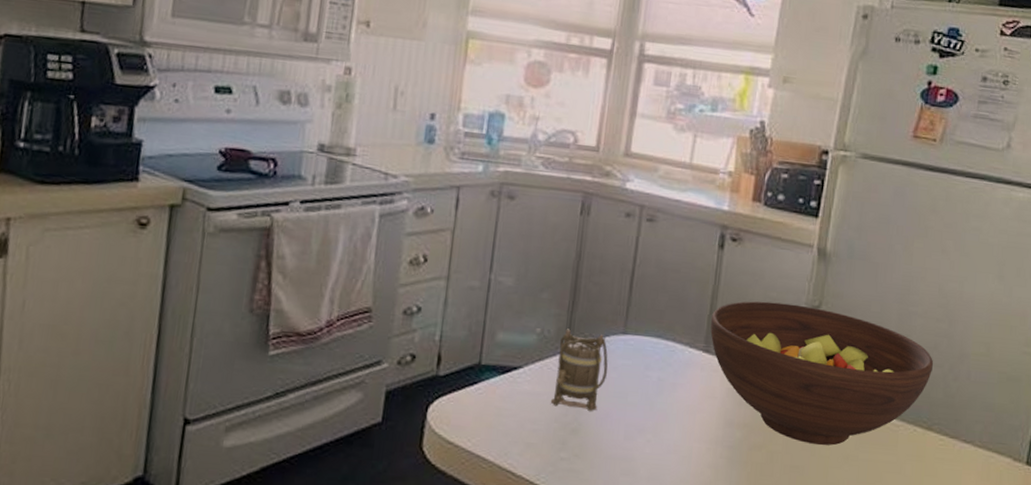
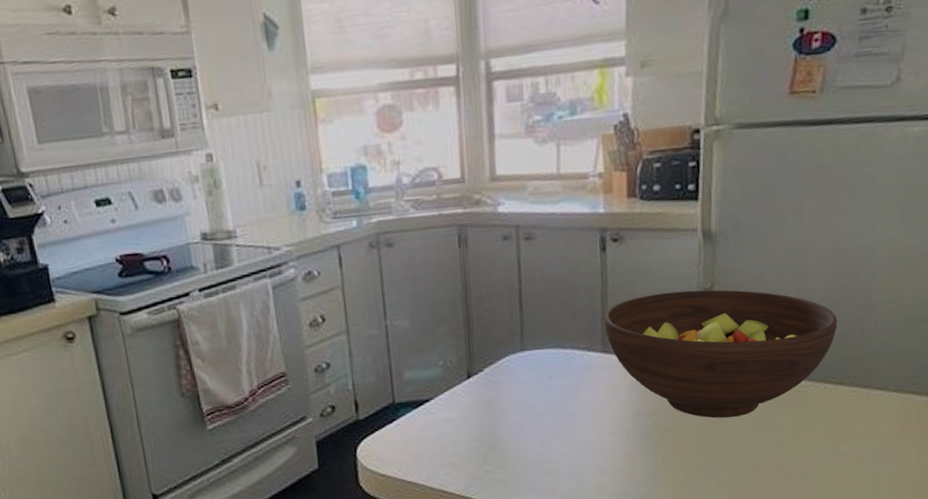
mug: present [550,329,608,411] -> none [463,355,514,428]

